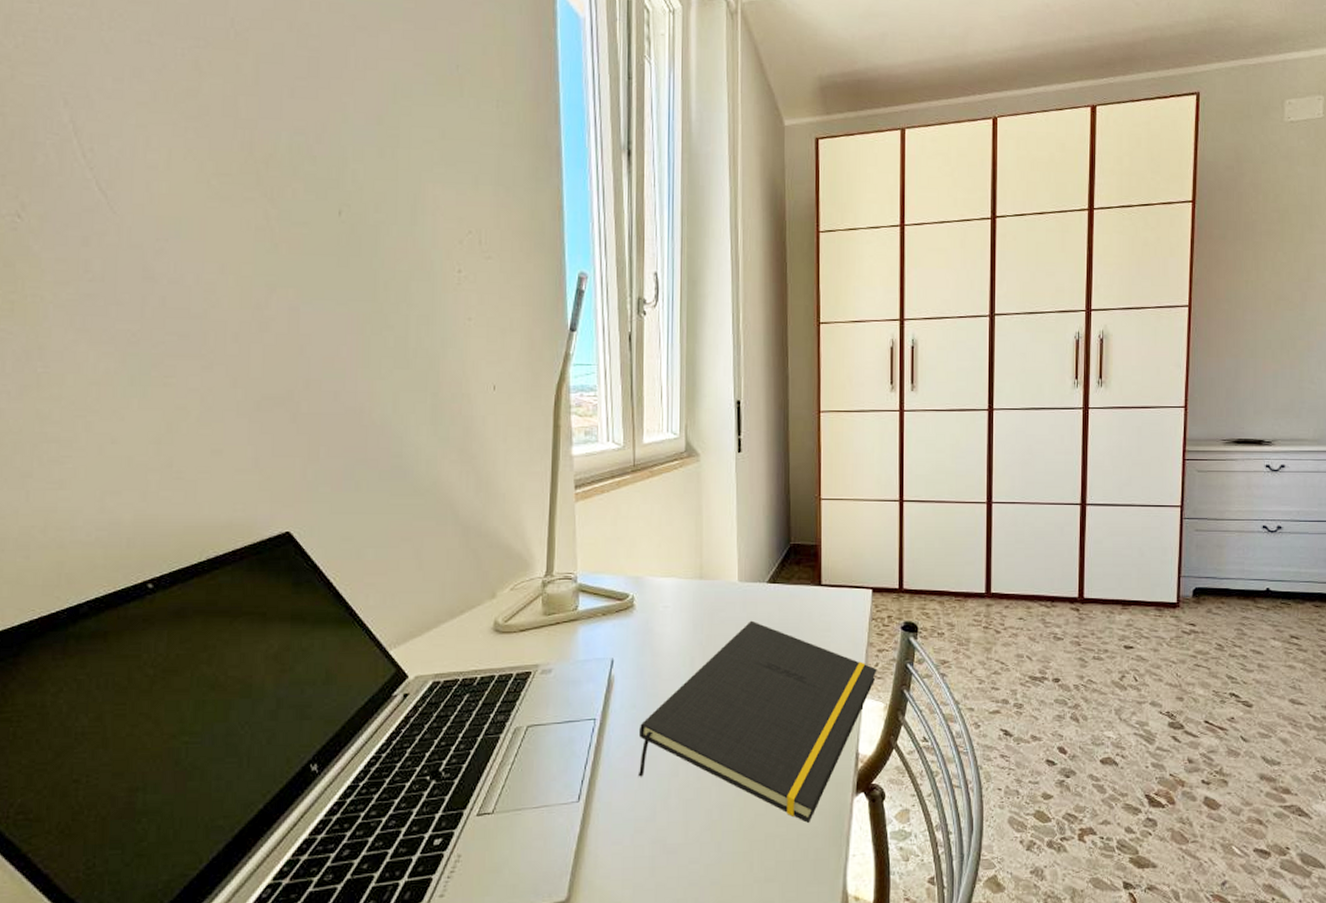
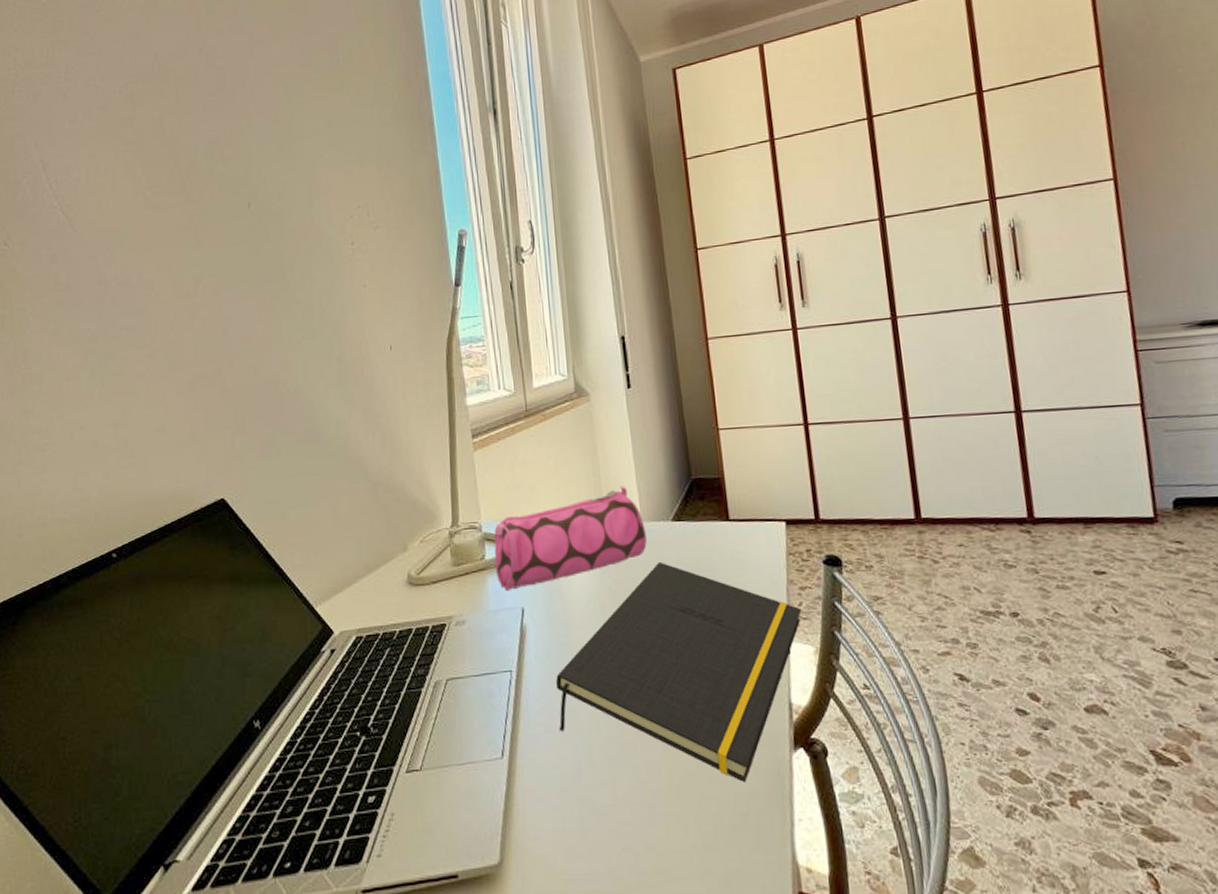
pencil case: none [587,546,741,641] -> present [494,486,647,590]

